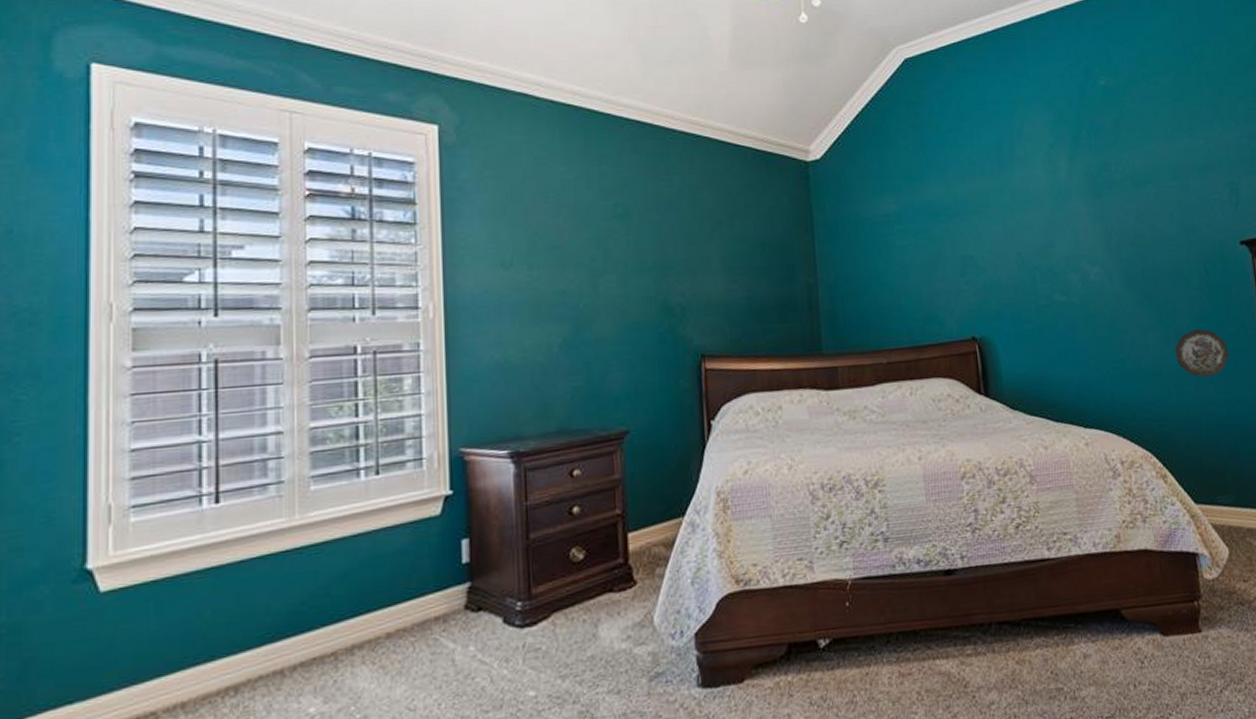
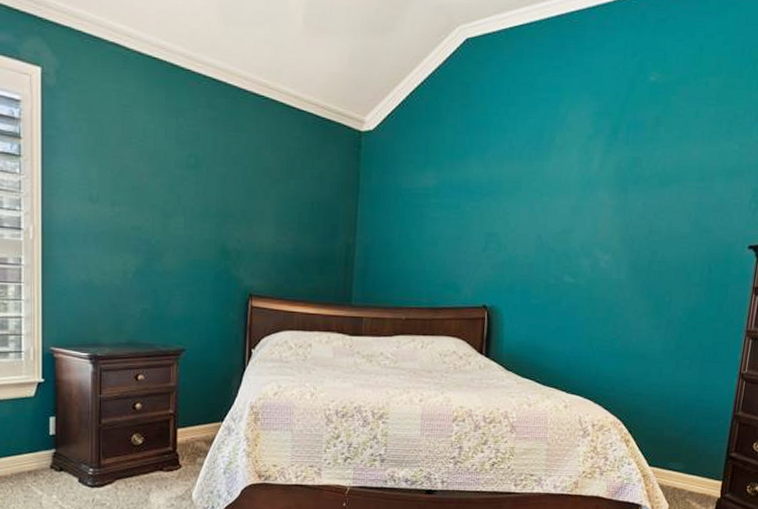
decorative plate: present [1175,329,1230,378] -> none [662,321,712,363]

